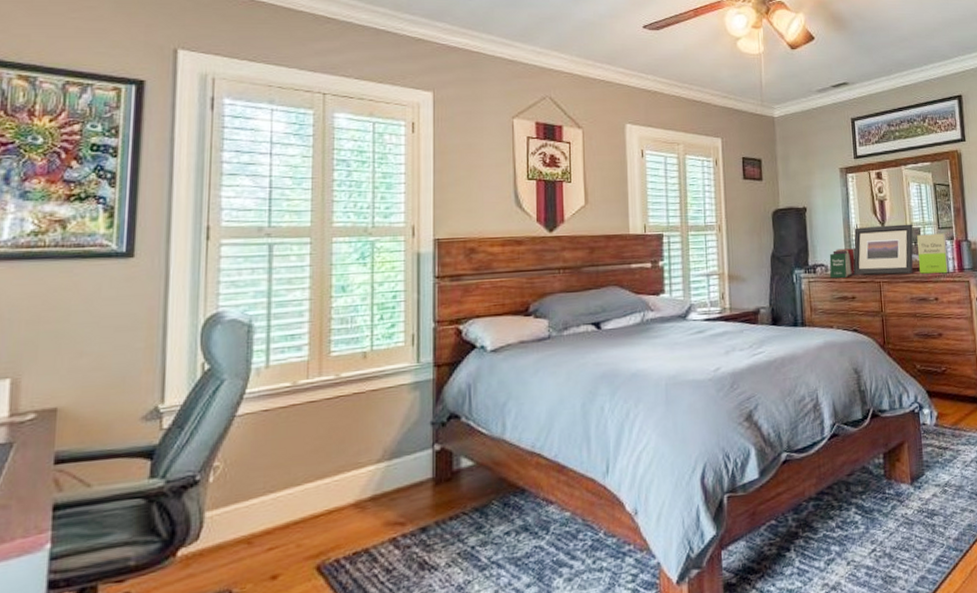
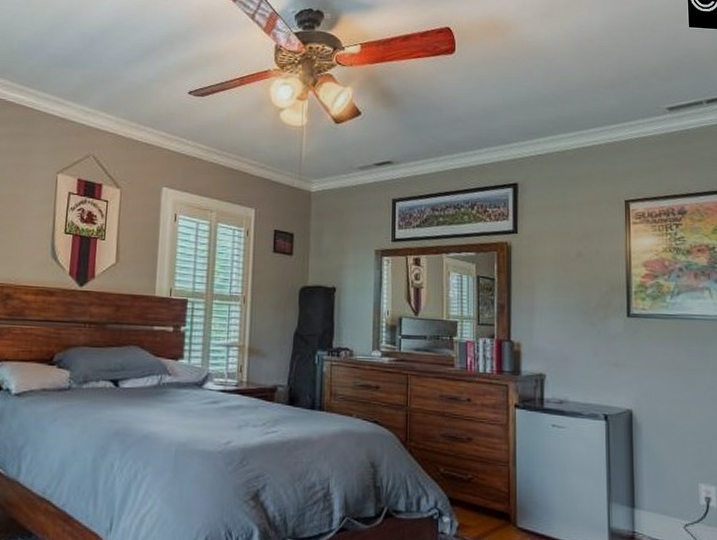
books: present [829,248,856,278] -> none [353,334,384,365]
picture frame: present [853,224,914,276] -> none [380,314,450,369]
book: present [917,233,949,274] -> none [452,328,486,374]

